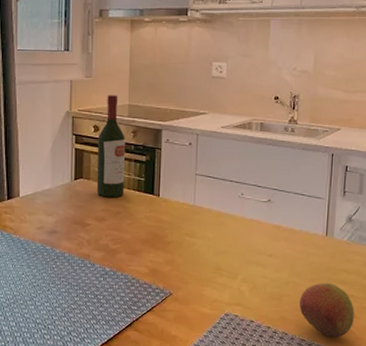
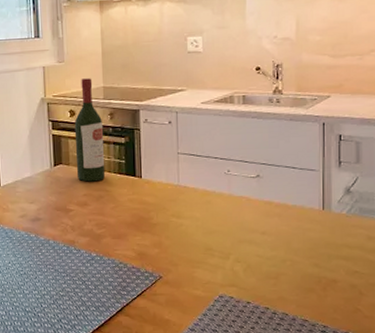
apple: present [299,282,354,338] -> none [299,258,360,317]

